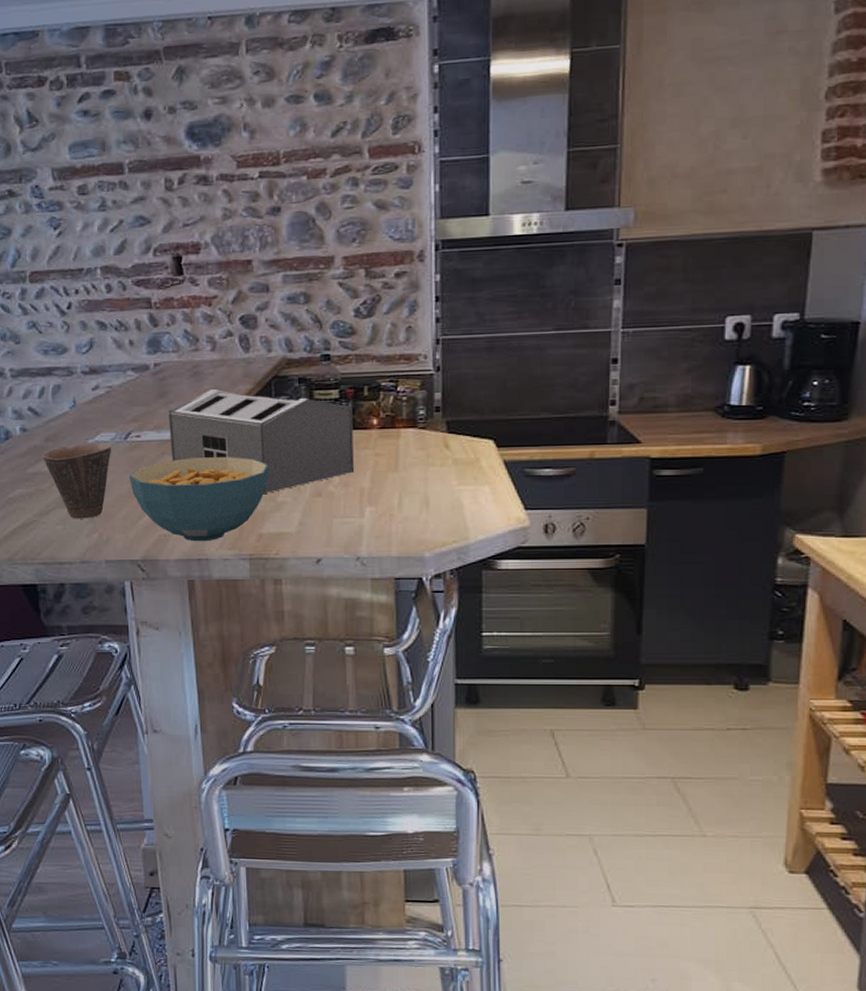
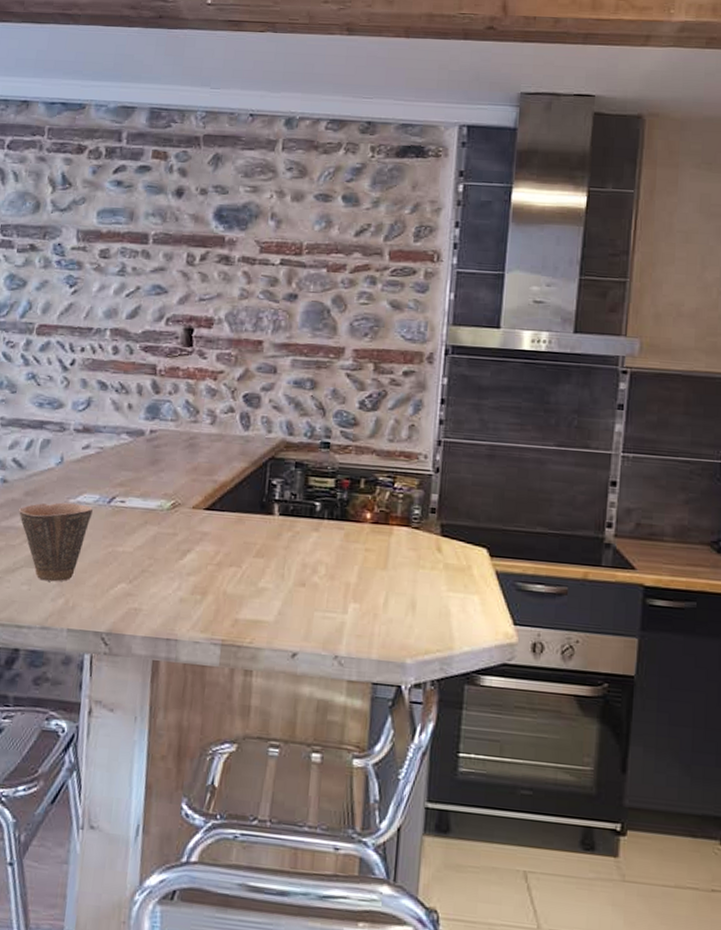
cereal bowl: present [129,457,269,542] -> none [106,530,254,621]
toaster: present [167,388,355,493] -> none [154,462,347,577]

